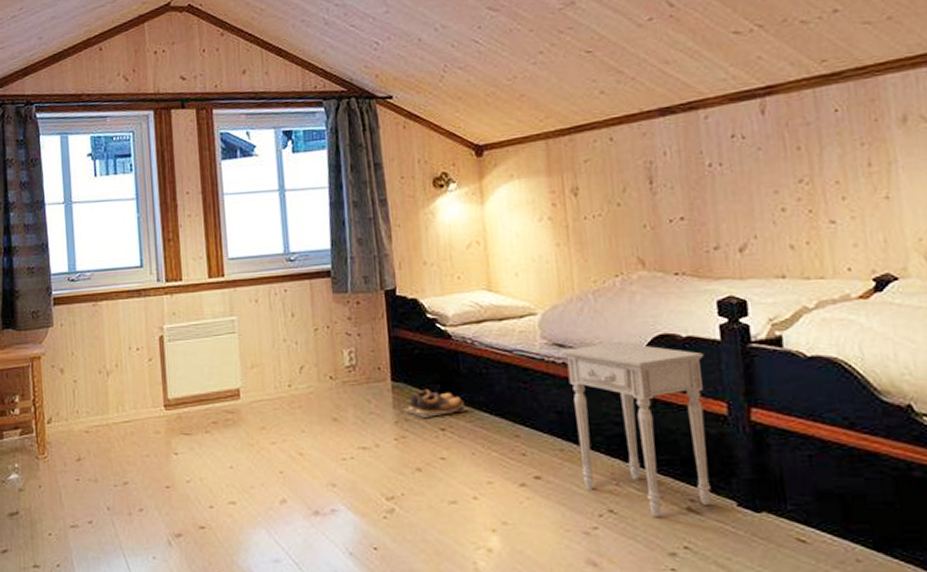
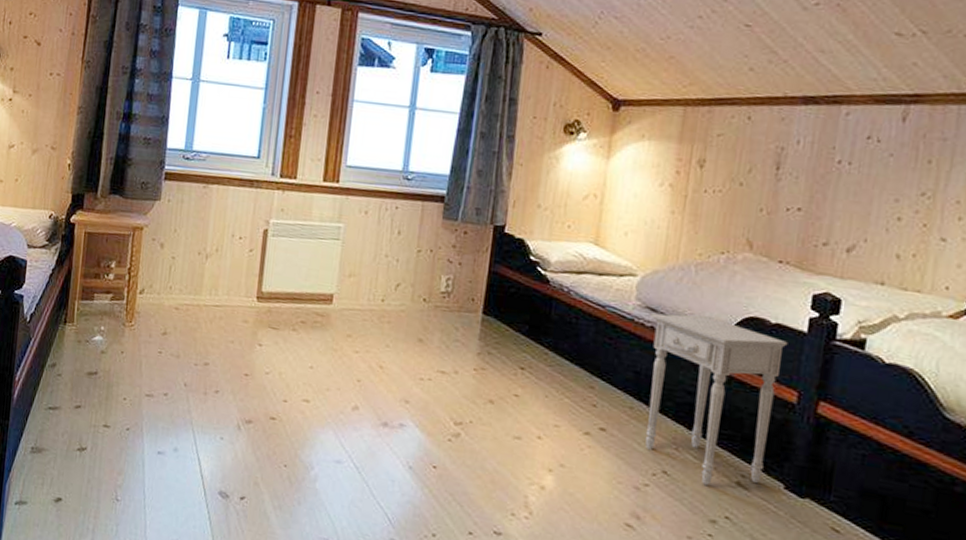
shoes: present [404,389,470,417] -> none [489,327,552,356]

